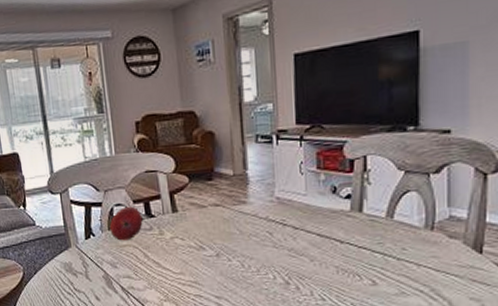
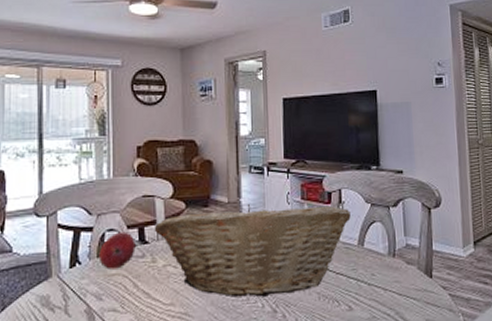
fruit basket: none [159,174,378,269] -> present [154,203,351,298]

